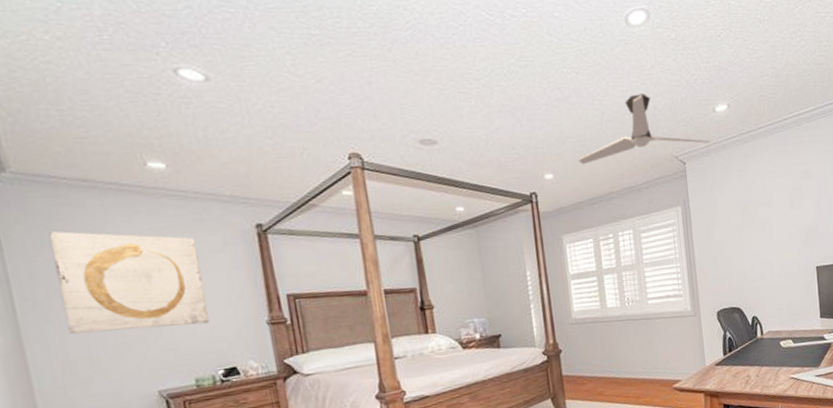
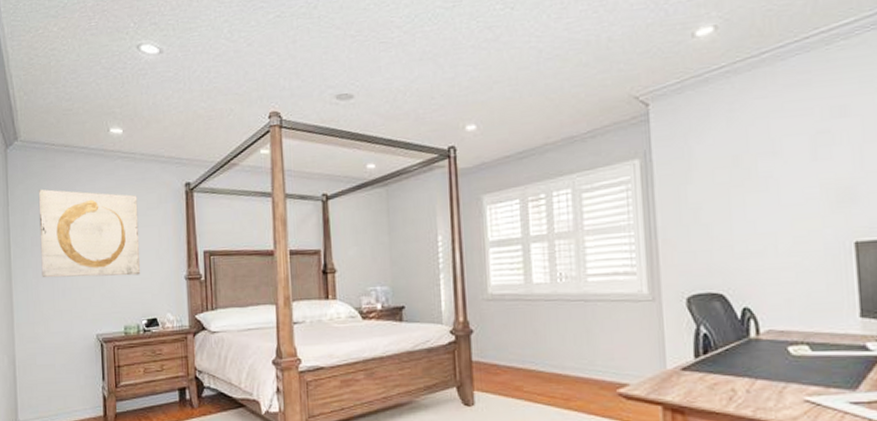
ceiling fan: present [578,94,711,165] -> none [507,23,687,113]

